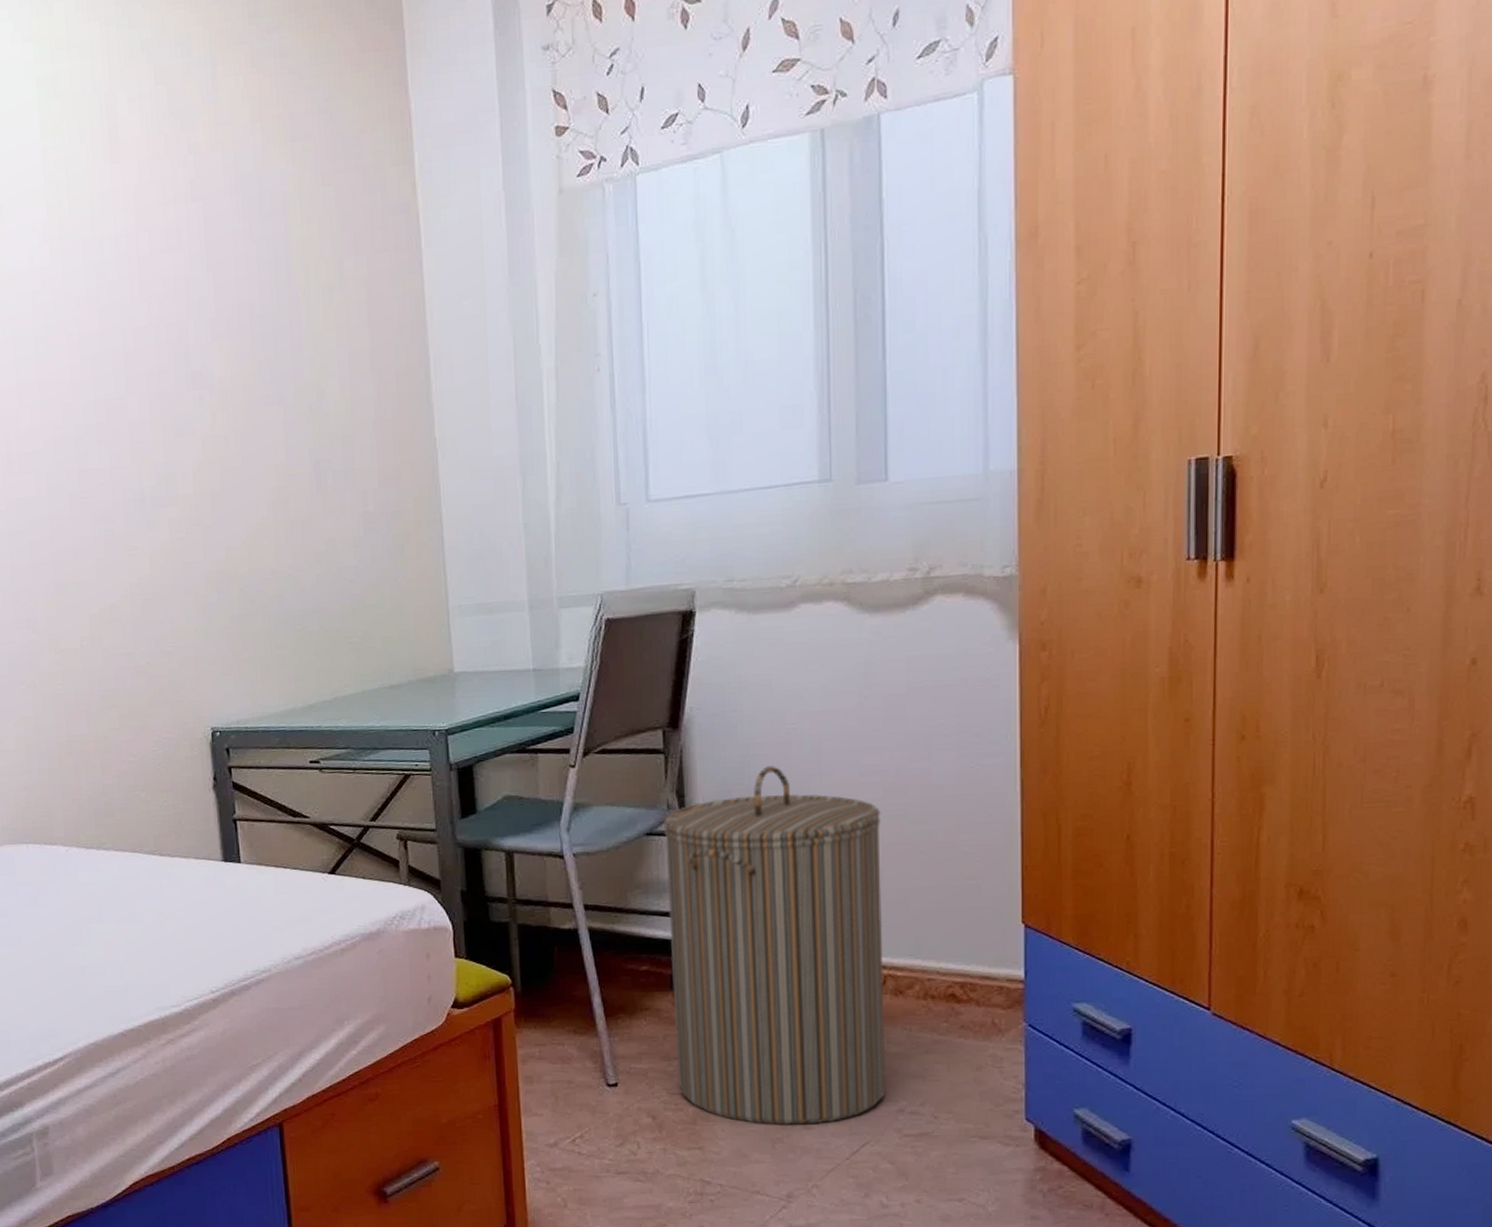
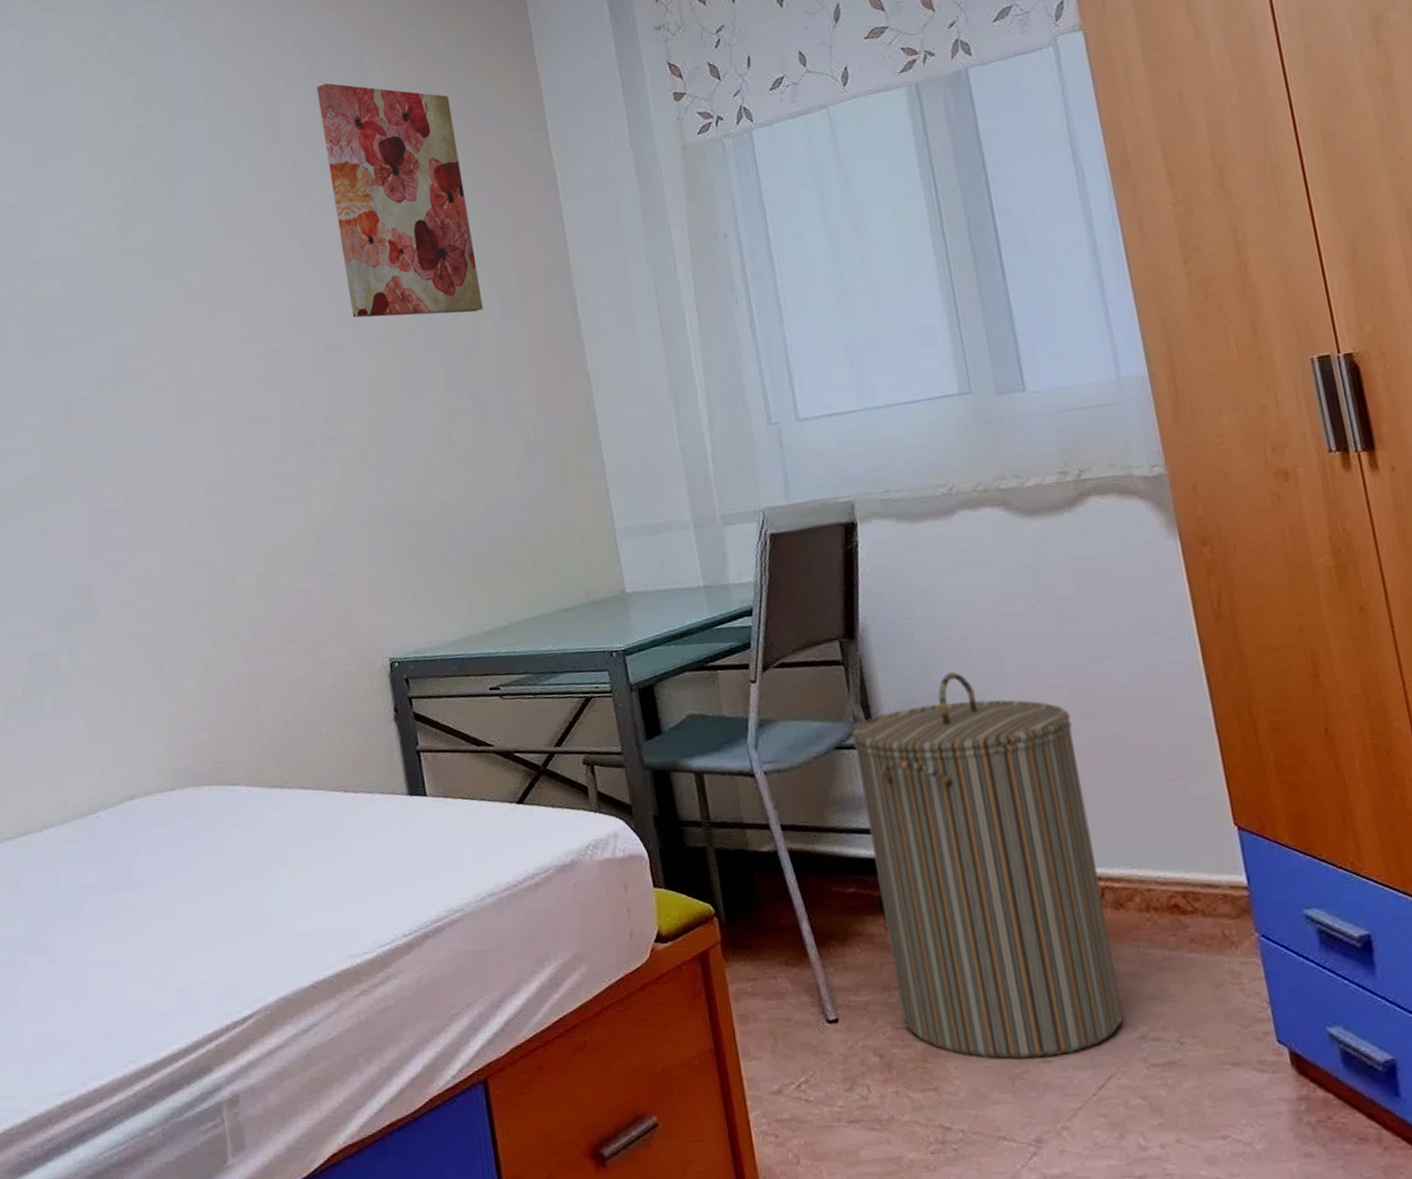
wall art: none [163,96,330,369] -> present [316,83,484,318]

